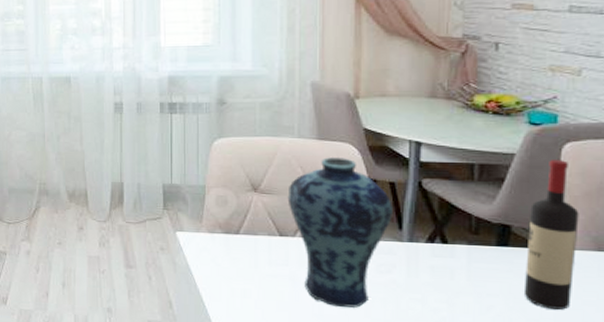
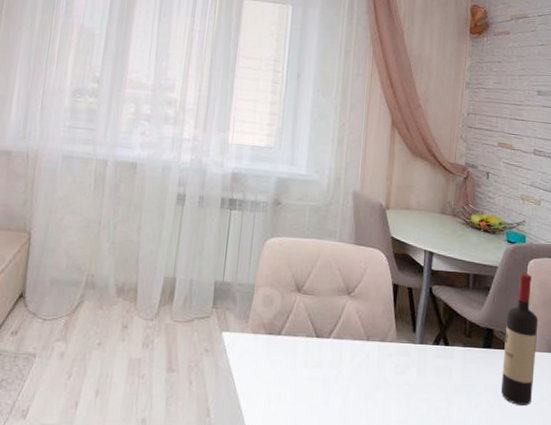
vase: present [287,157,393,308] -> none [325,262,409,409]

